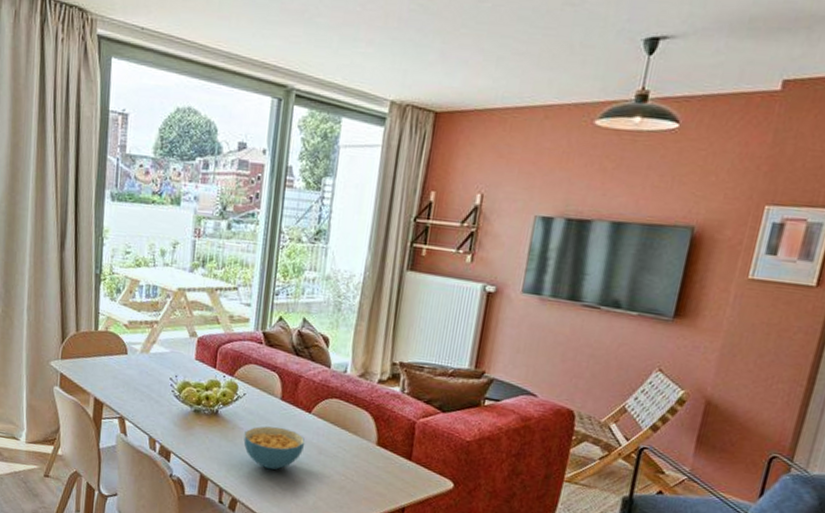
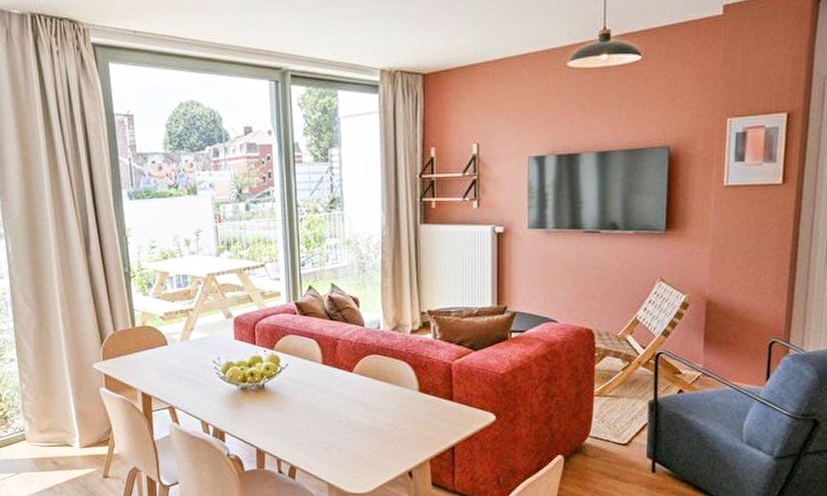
cereal bowl: present [243,426,306,470] -> none [293,390,352,433]

